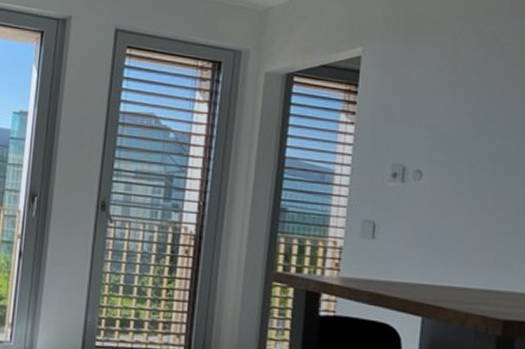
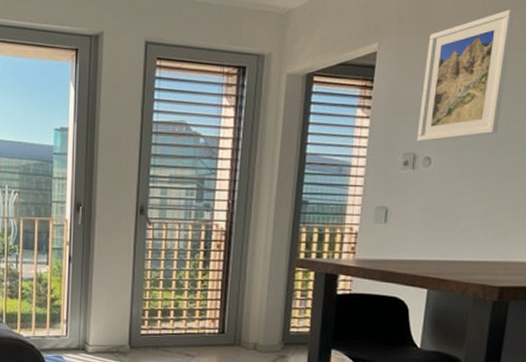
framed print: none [406,23,507,154] -> present [417,9,515,142]

